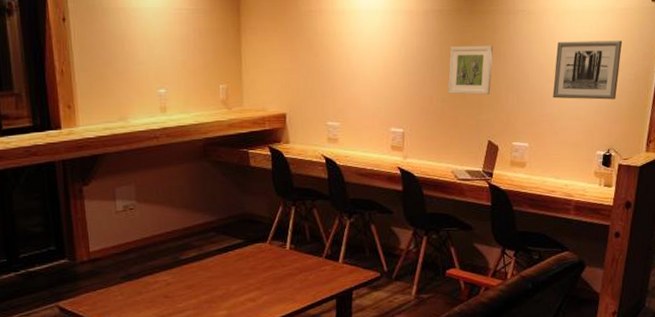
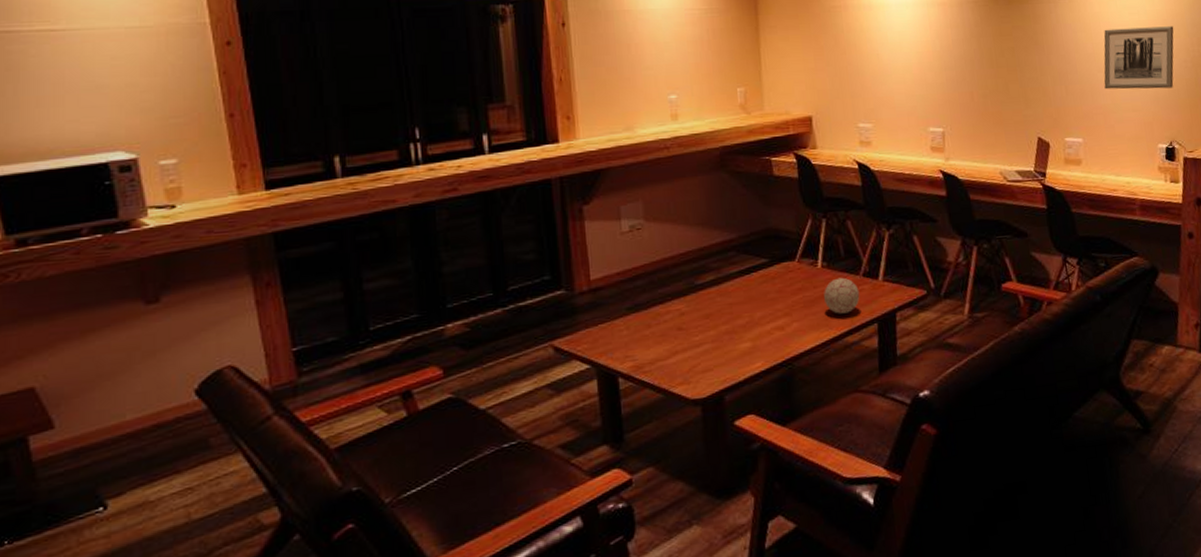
decorative ball: none [291,258,322,290] -> present [824,277,860,314]
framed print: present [448,45,494,95] -> none [988,35,1036,89]

